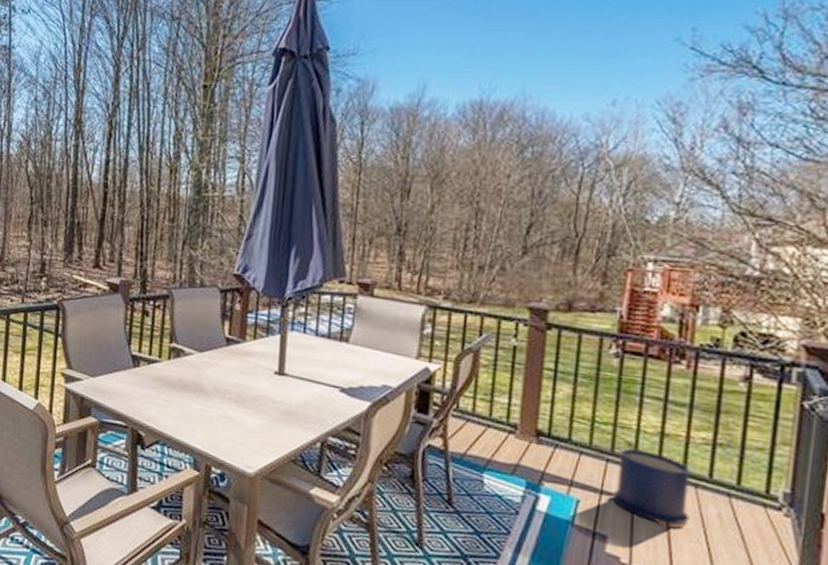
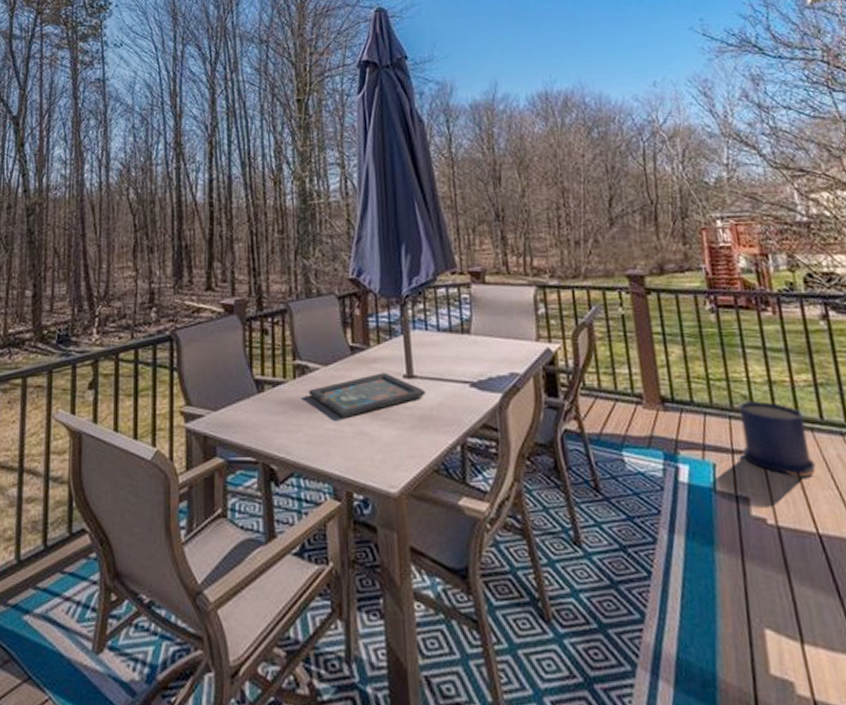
decorative tray: none [181,366,295,402] -> present [308,372,427,418]

